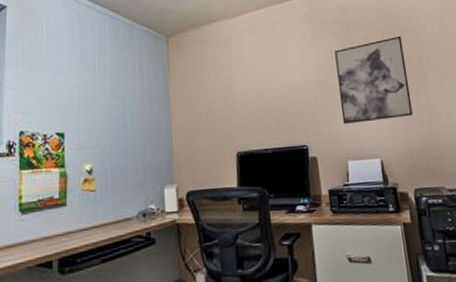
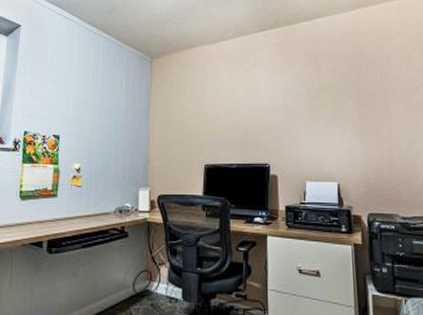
wall art: present [335,35,413,125] -> none [302,69,374,148]

